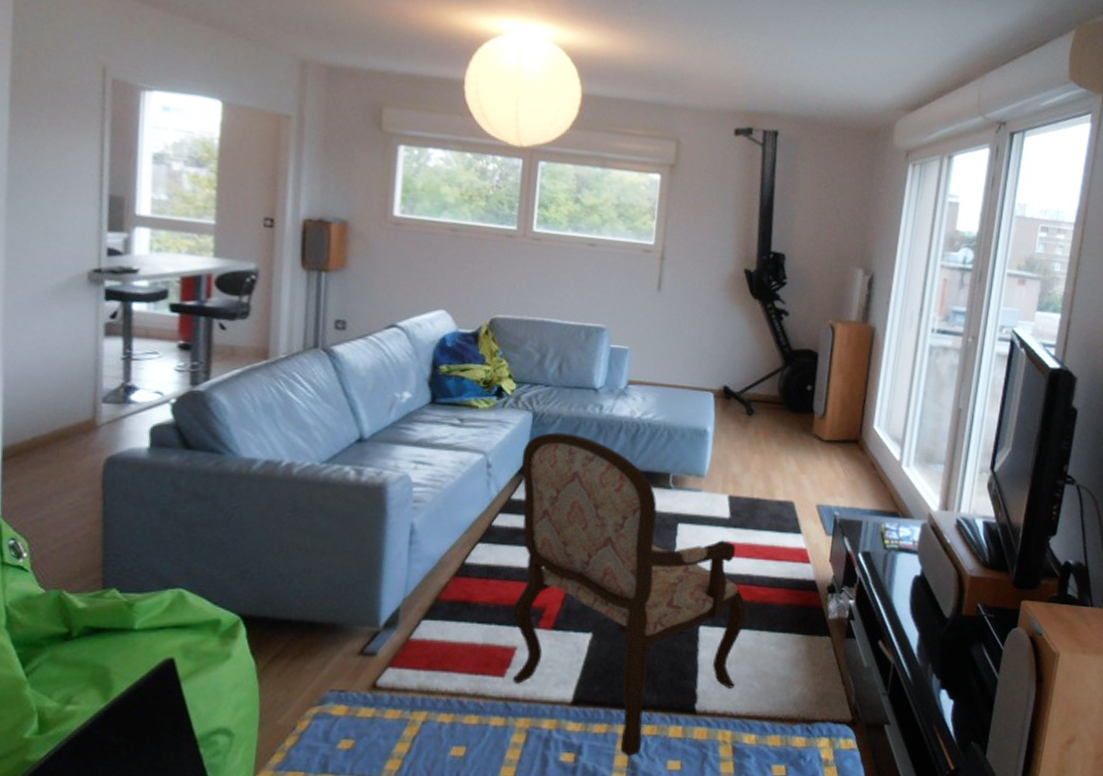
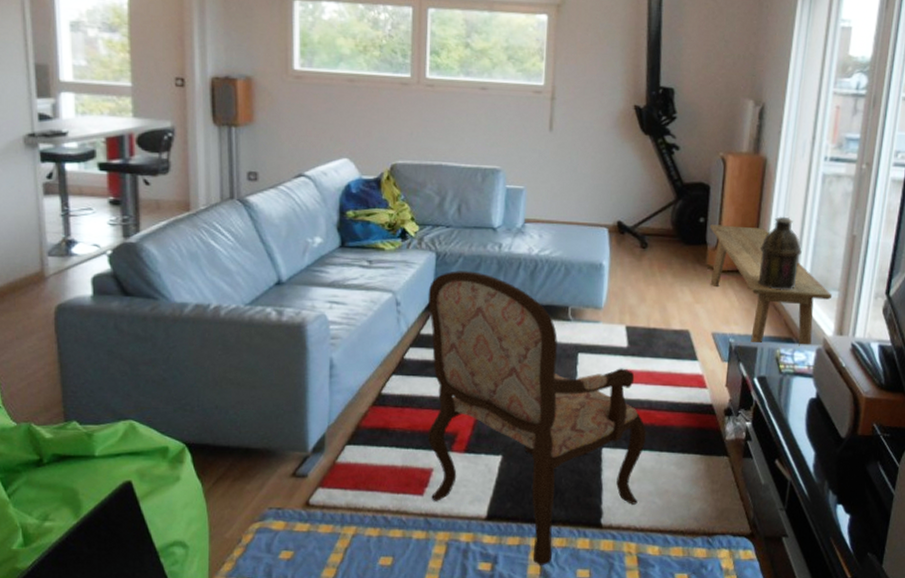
bench: none [816,393,938,521] -> present [710,224,833,346]
lantern: none [864,387,908,463] -> present [758,216,802,291]

